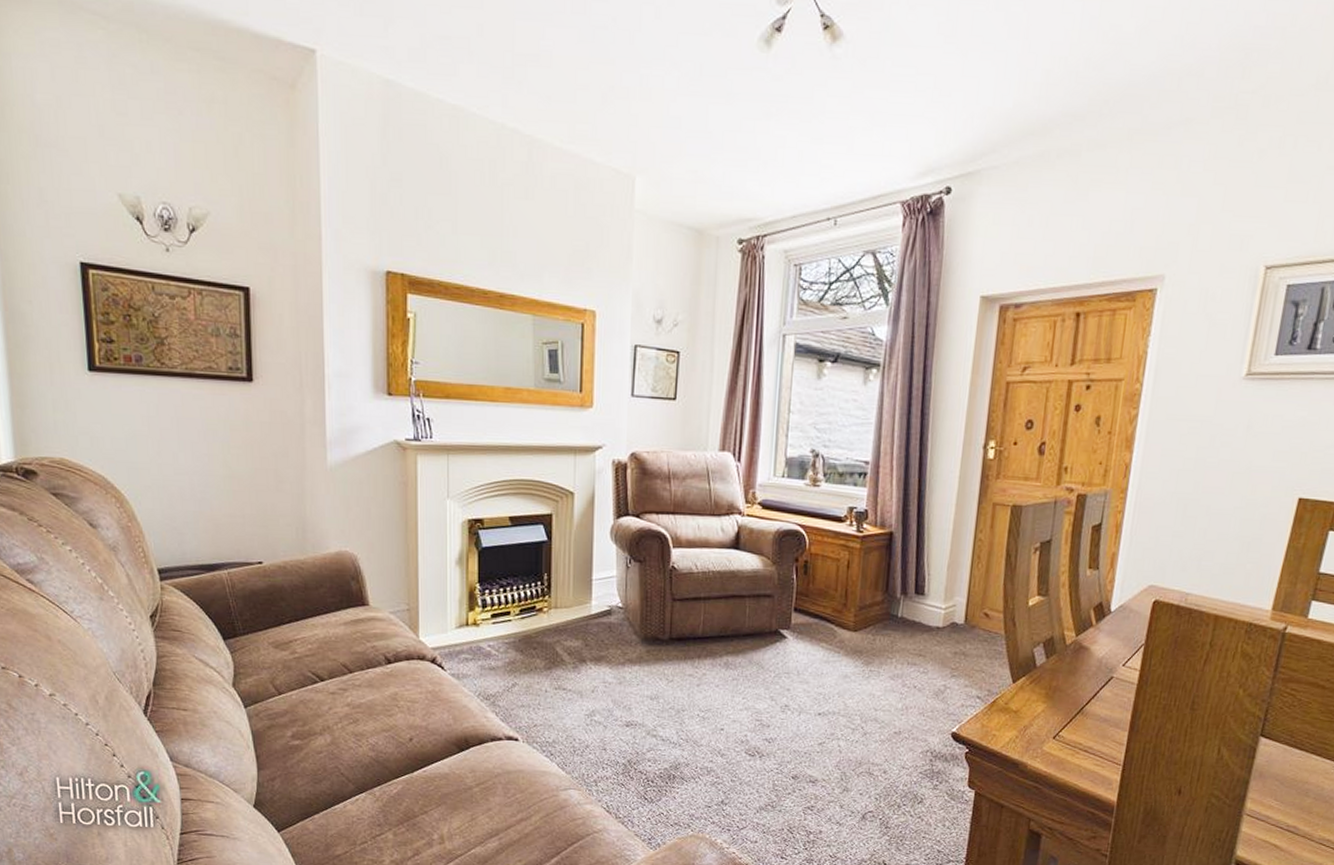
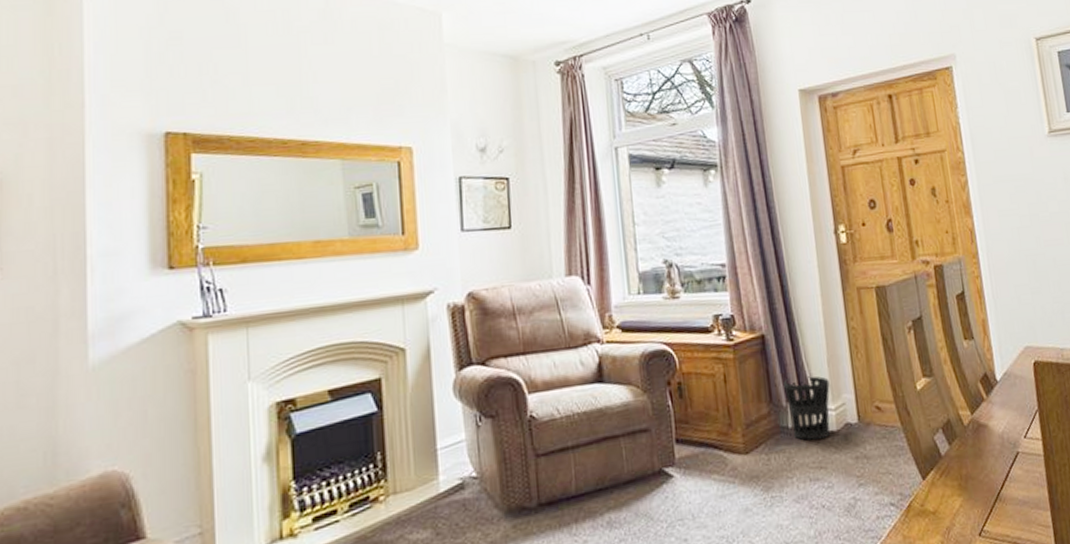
wastebasket: none [901,575,945,631] -> present [783,376,830,441]

